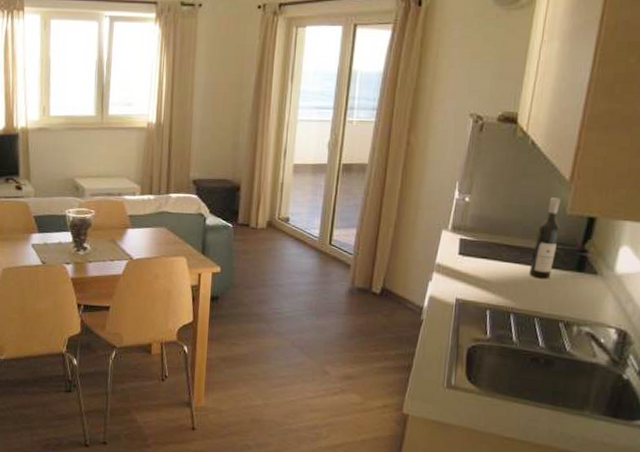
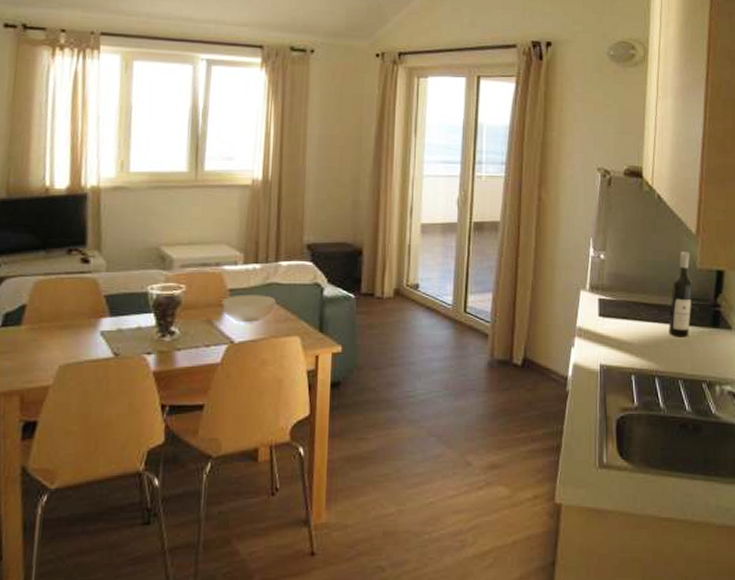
bowl: none [123,220,166,244] -> present [222,294,276,323]

